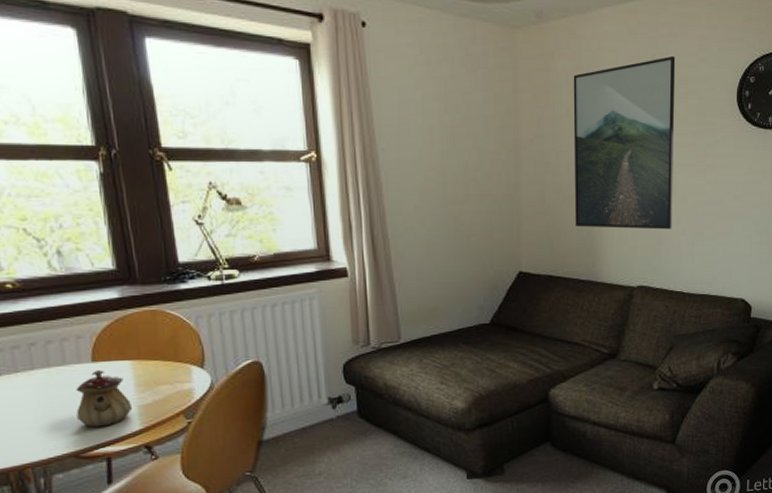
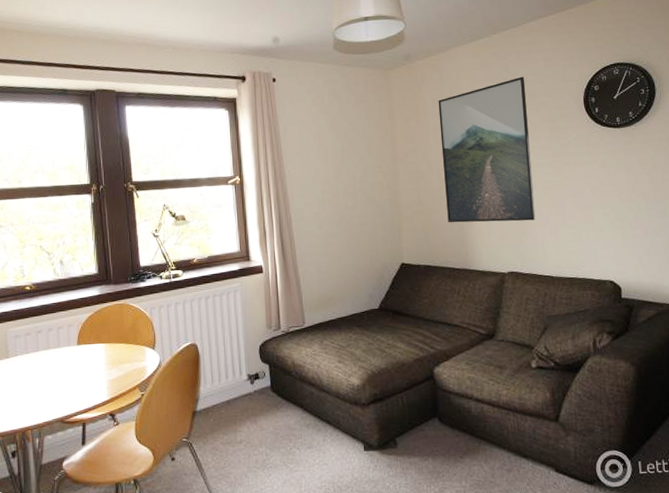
teapot: present [76,369,133,428] -> none [64,351,103,398]

